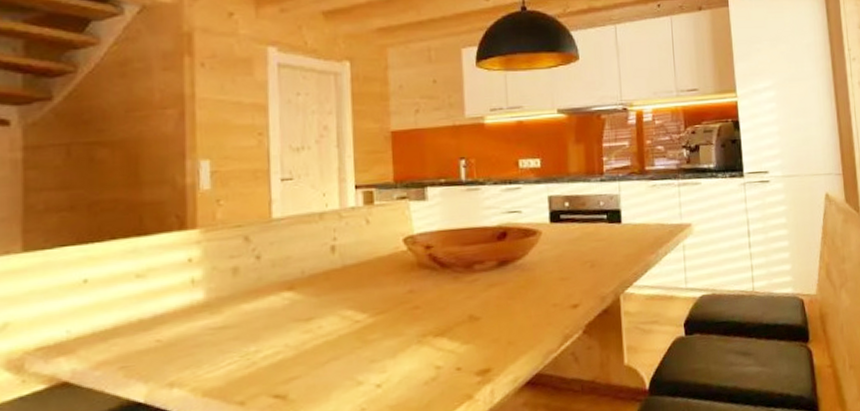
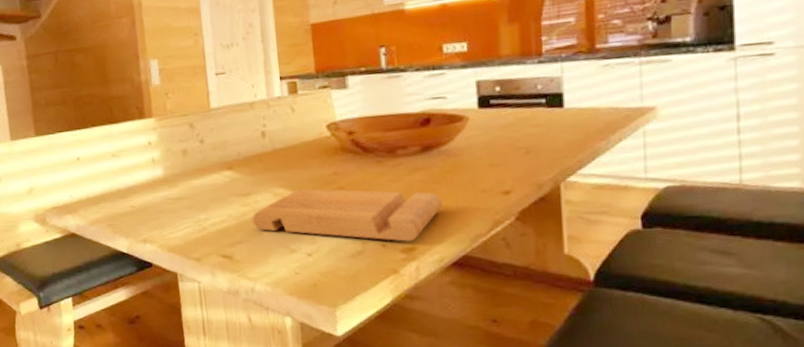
cutting board: none [313,308,517,364] -> present [252,188,442,242]

